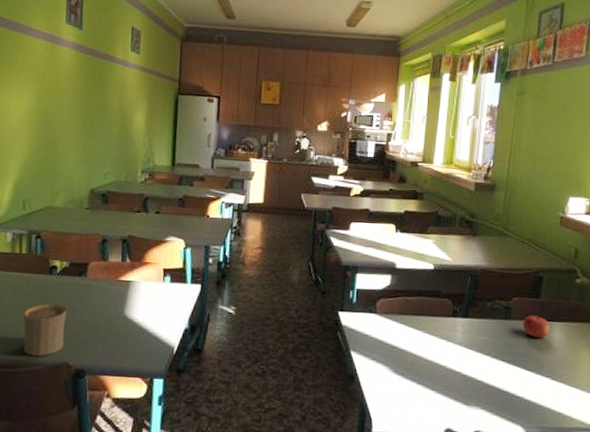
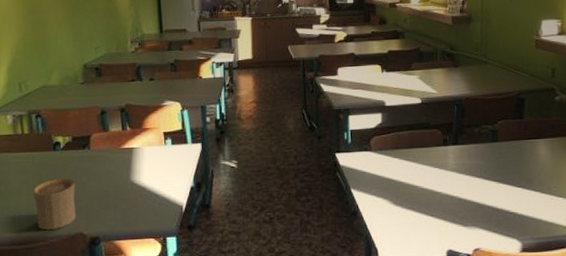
fruit: present [523,315,550,339] -> none [509,135,535,156]

